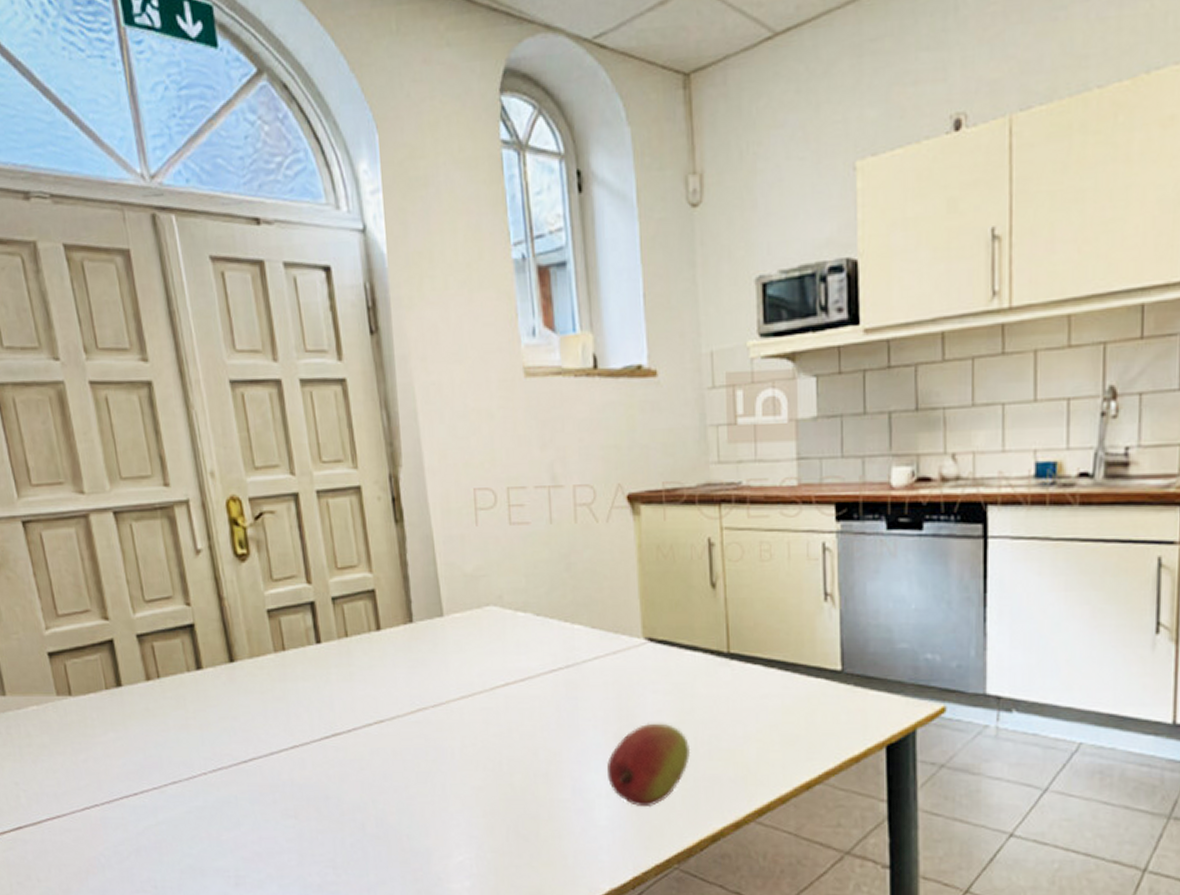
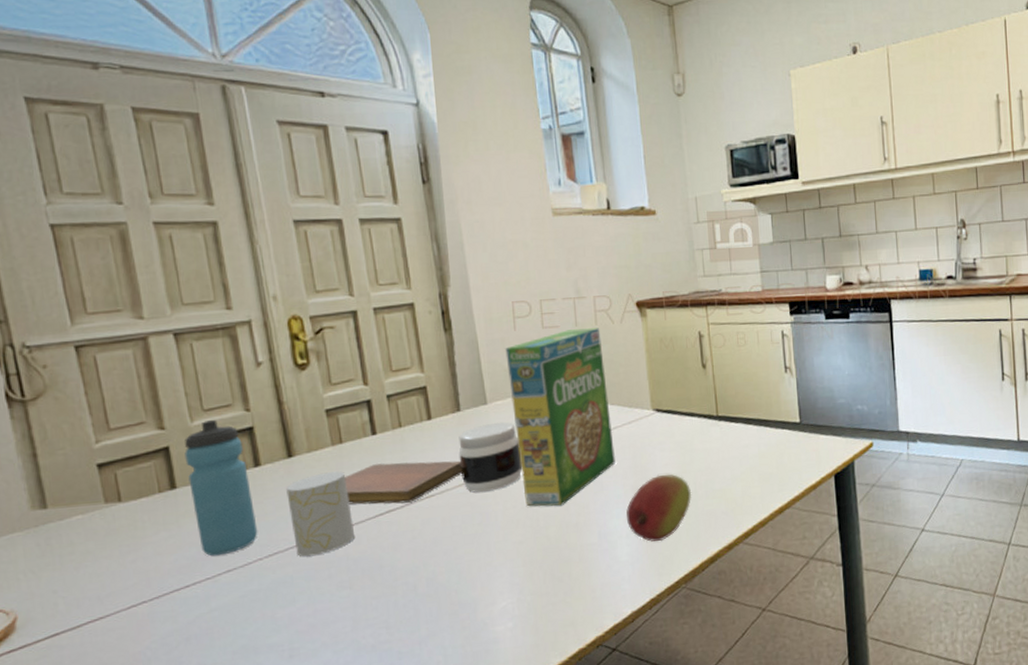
water bottle: none [128,612,202,765] -> present [184,419,258,557]
cup: none [228,683,300,777] -> present [286,471,356,557]
notebook: none [288,678,416,727] -> present [345,460,463,505]
jar: none [411,639,484,723] -> present [458,422,523,493]
cereal box: none [465,527,595,750] -> present [505,328,615,507]

